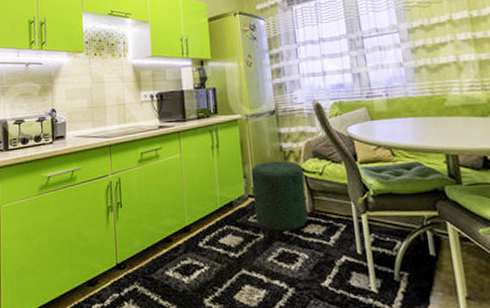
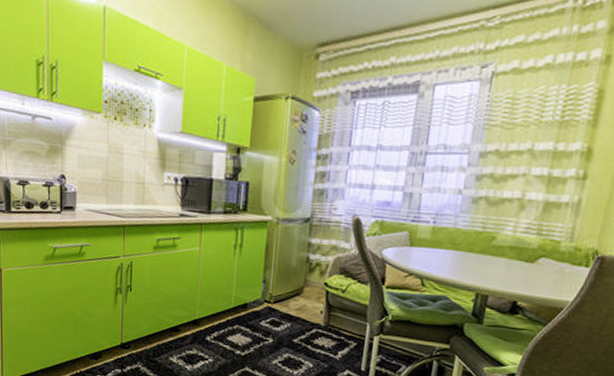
ottoman: present [251,160,309,232] -> none [268,270,327,341]

